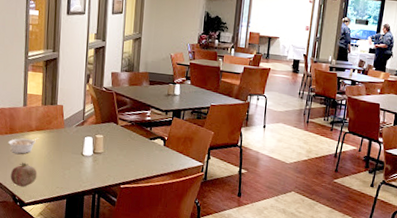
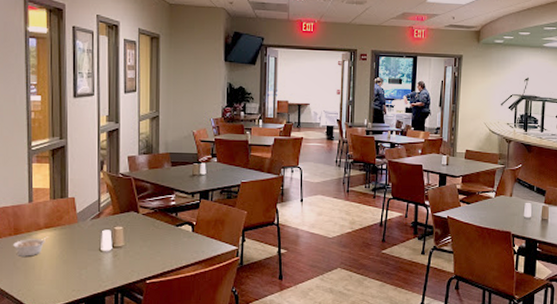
fruit: present [10,162,38,187] -> none [17,265,49,295]

